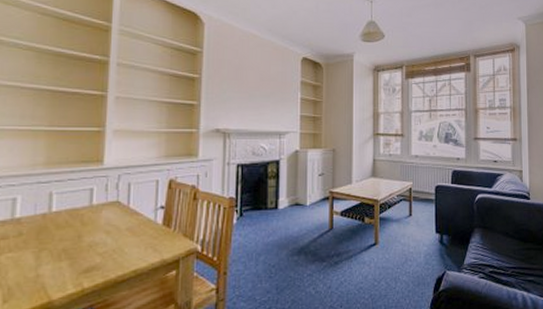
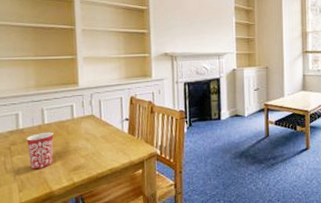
mug: none [22,222,64,272] -> present [26,132,55,170]

